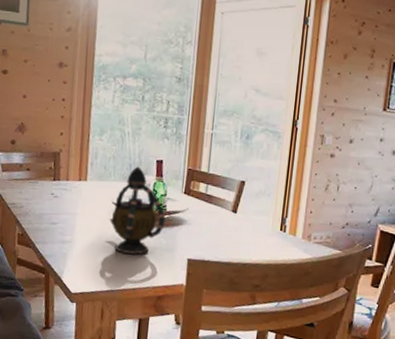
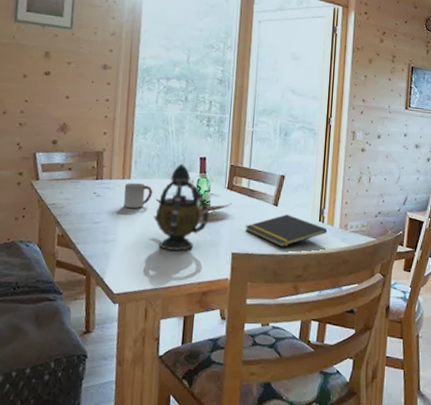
cup: none [80,184,109,211] -> present [123,183,153,208]
notepad: none [201,222,289,256] -> present [245,214,328,247]

